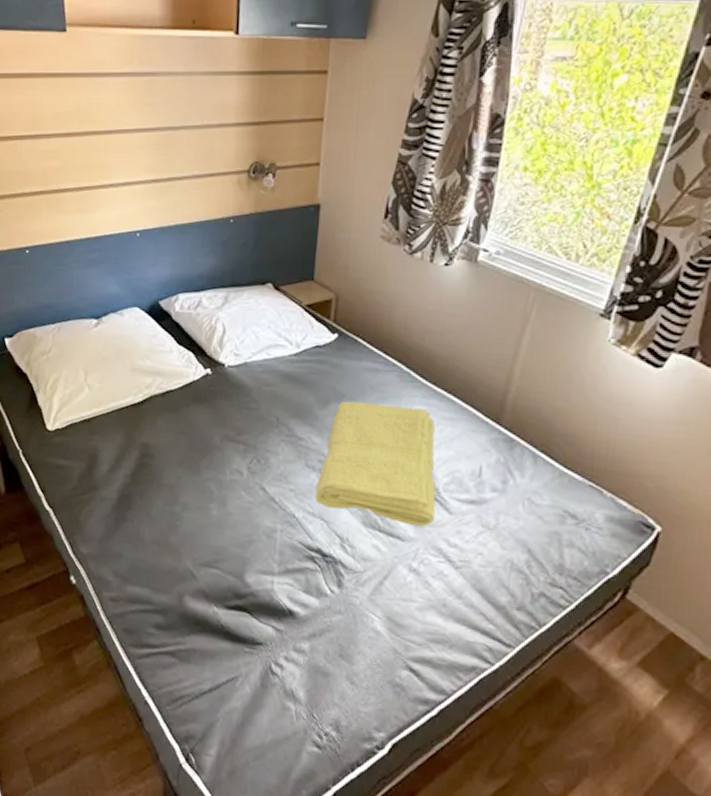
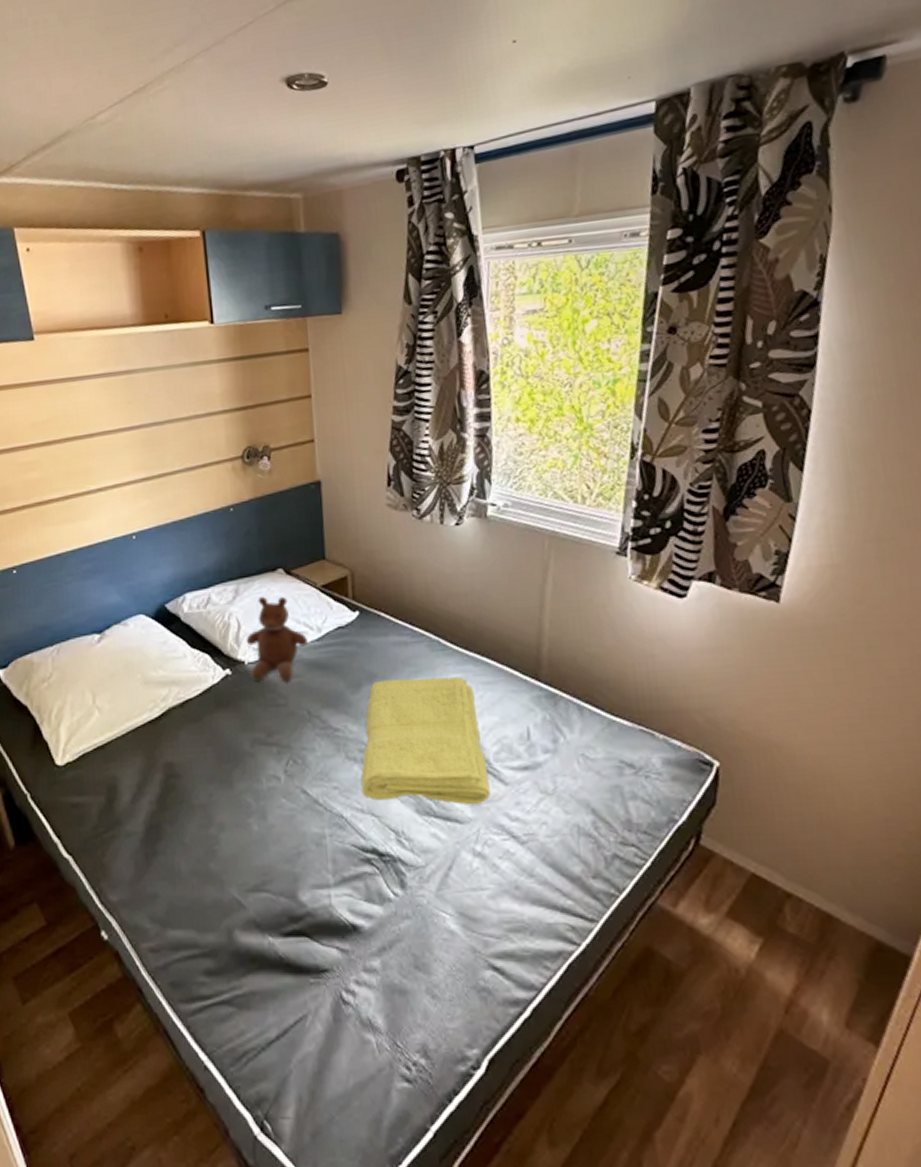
teddy bear: none [228,308,287,389] -> present [246,597,309,682]

